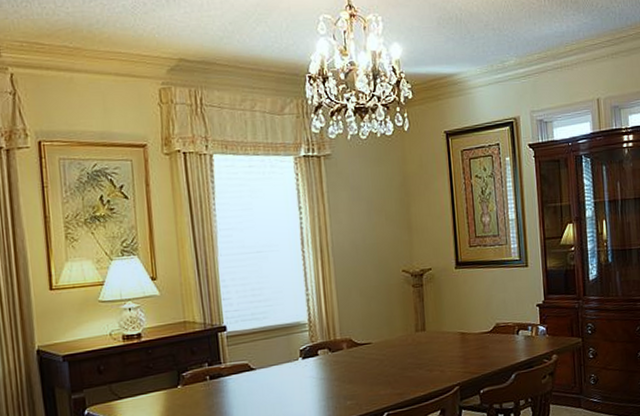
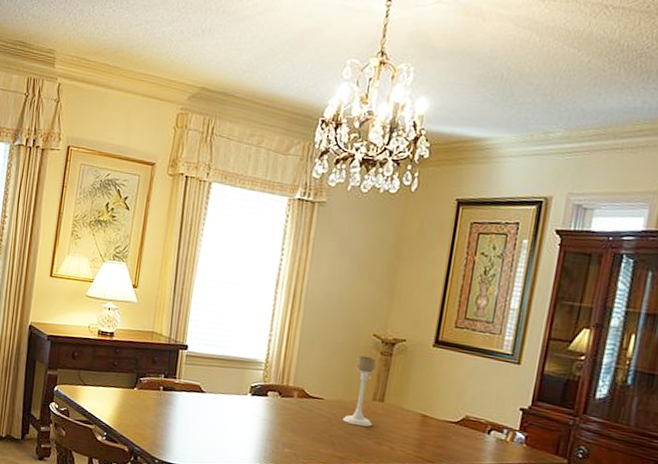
candle holder: none [393,292,420,360] -> present [342,355,376,427]

